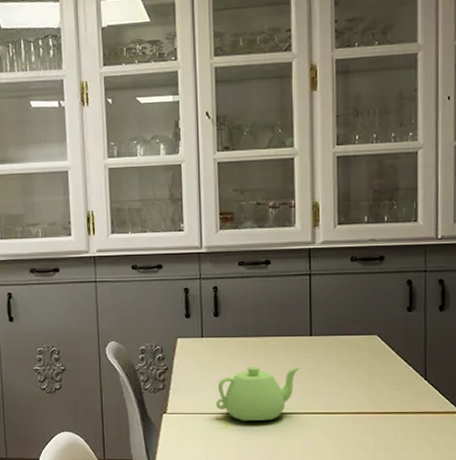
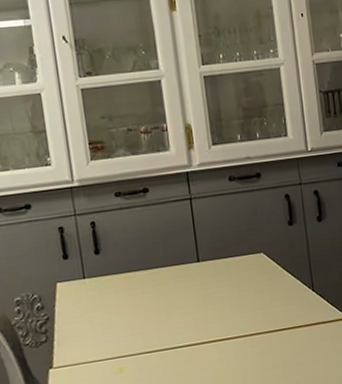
teapot: present [216,366,301,422] -> none [107,295,192,363]

